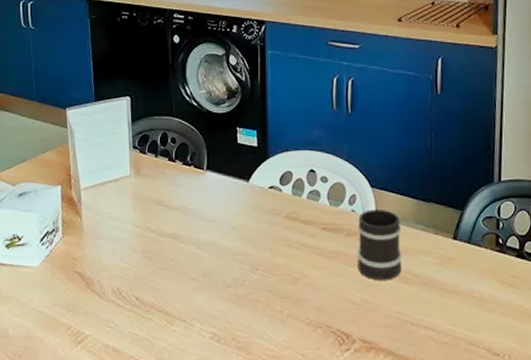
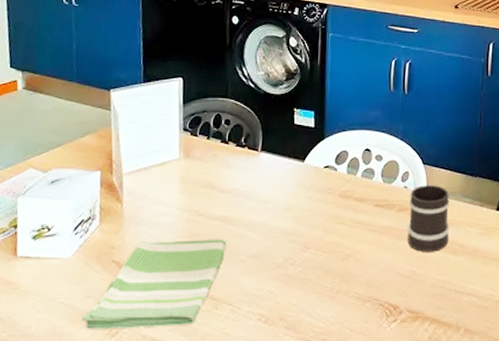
dish towel: none [50,255,178,339] -> present [80,239,227,330]

